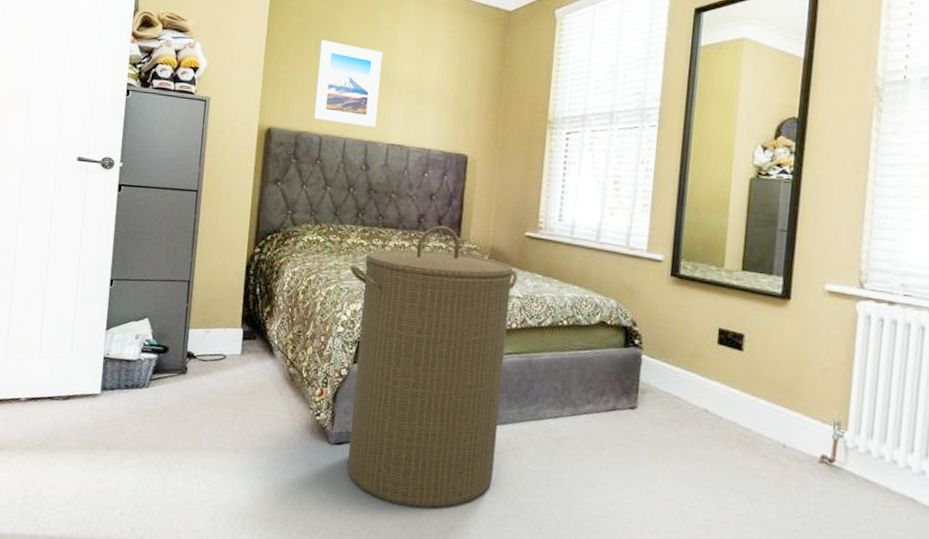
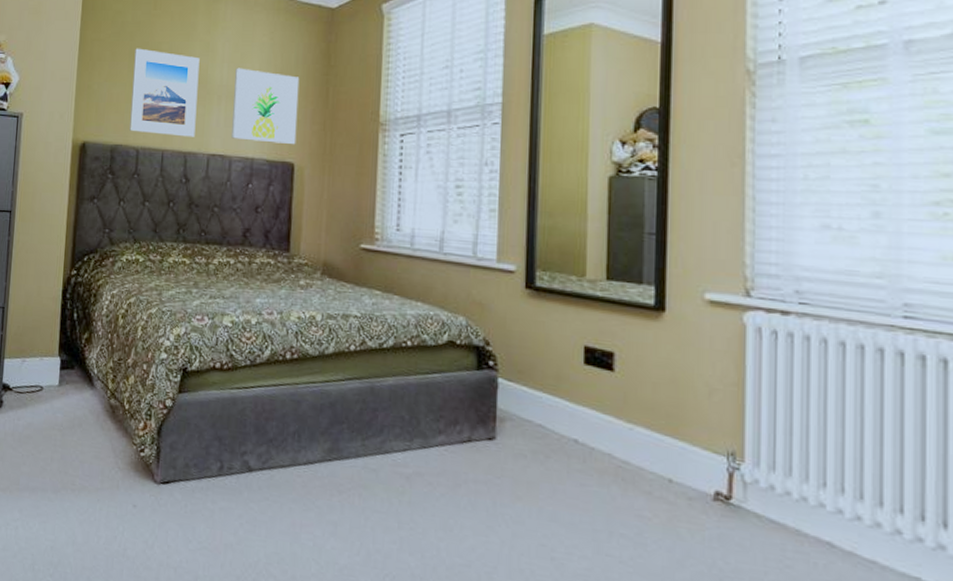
laundry hamper: present [347,225,518,509] -> none [172,239,355,556]
wall art: none [410,63,476,139] -> present [231,68,300,145]

